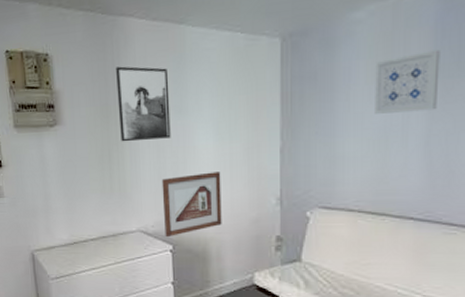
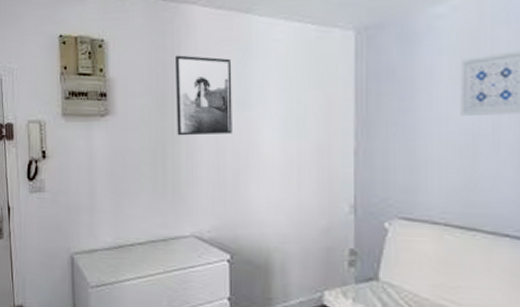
picture frame: present [161,172,222,238] -> none [220,173,287,245]

